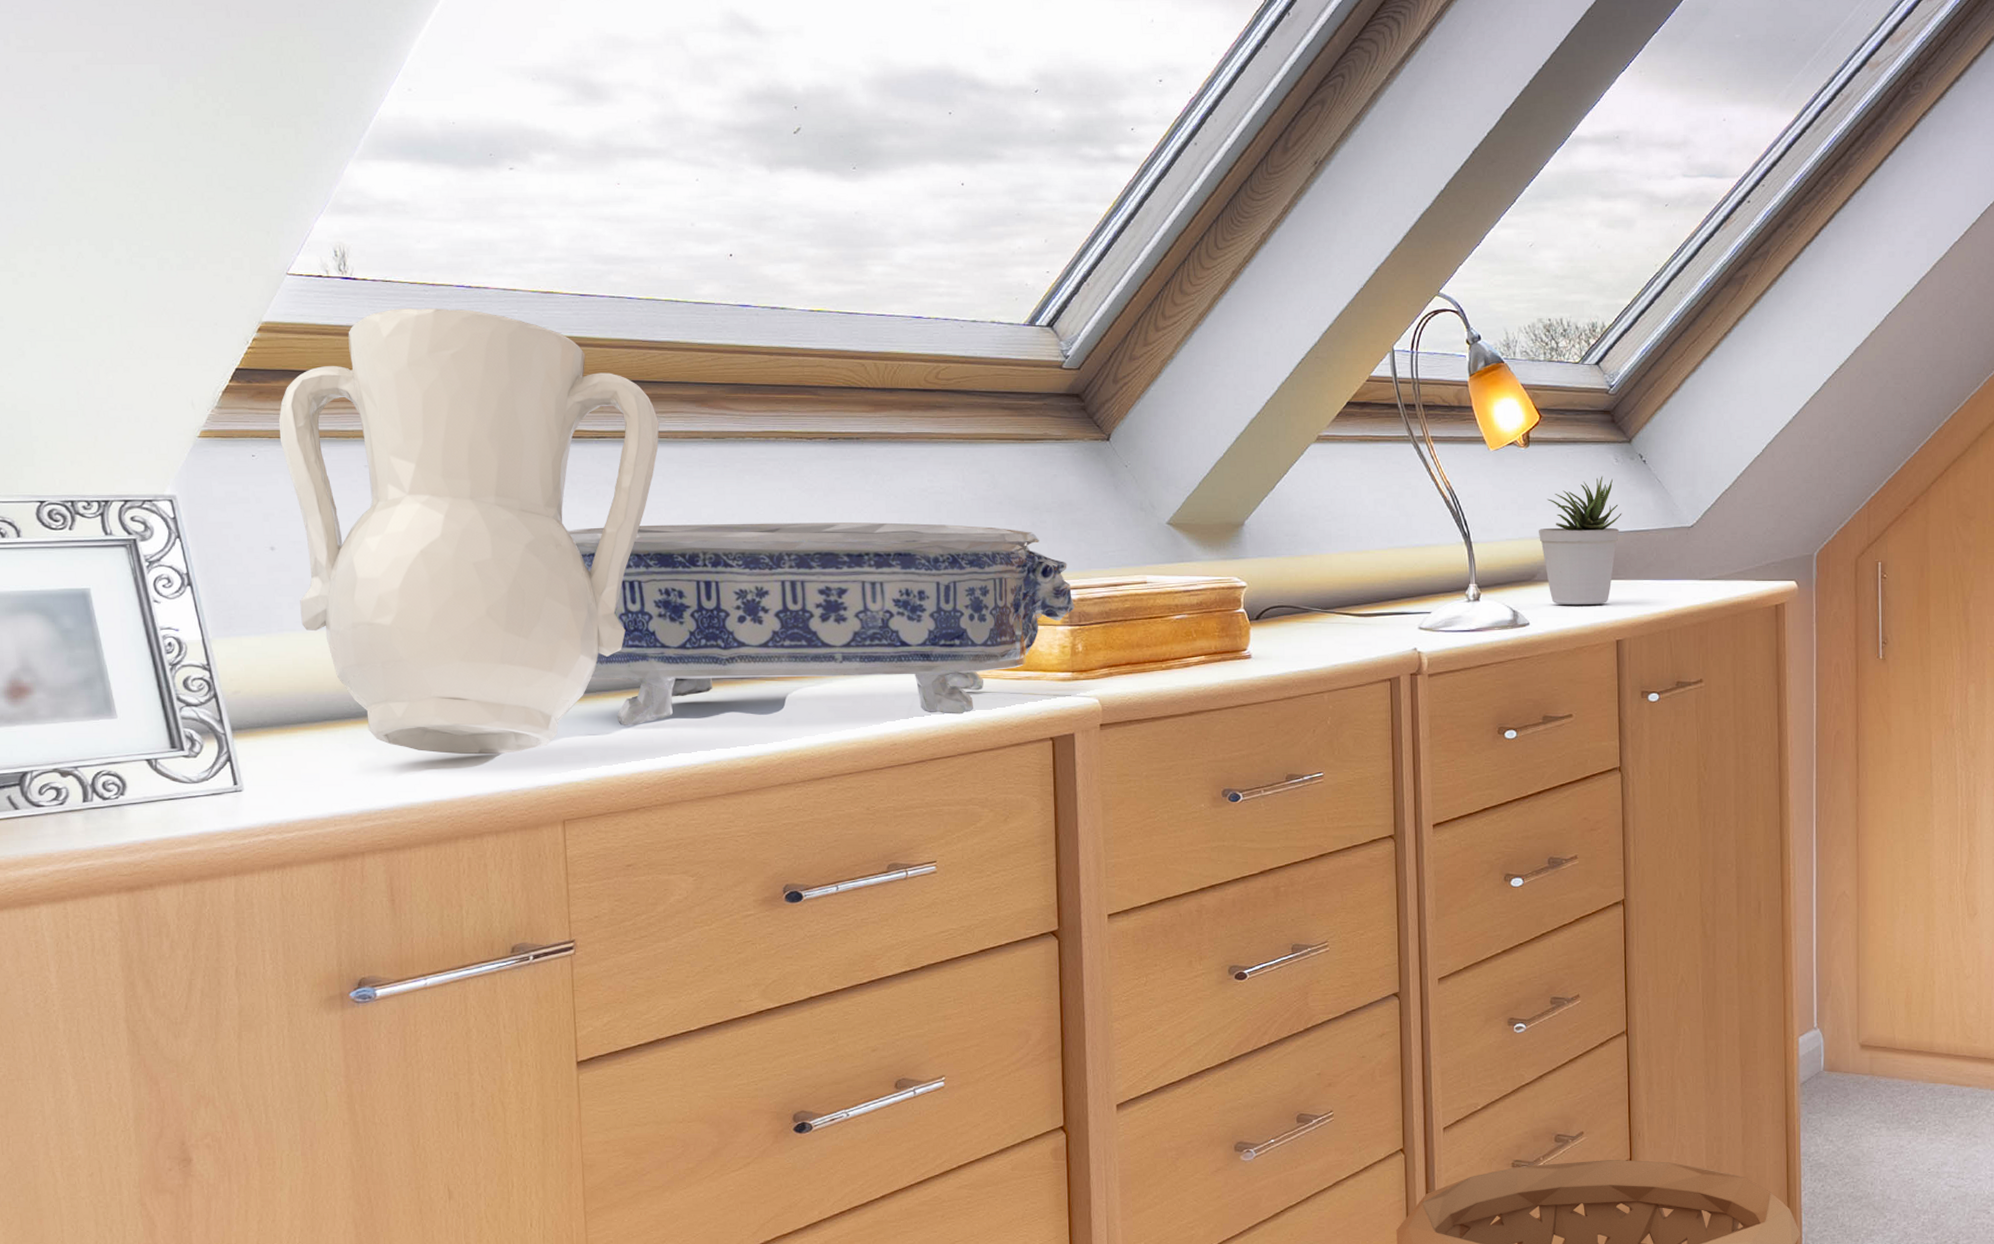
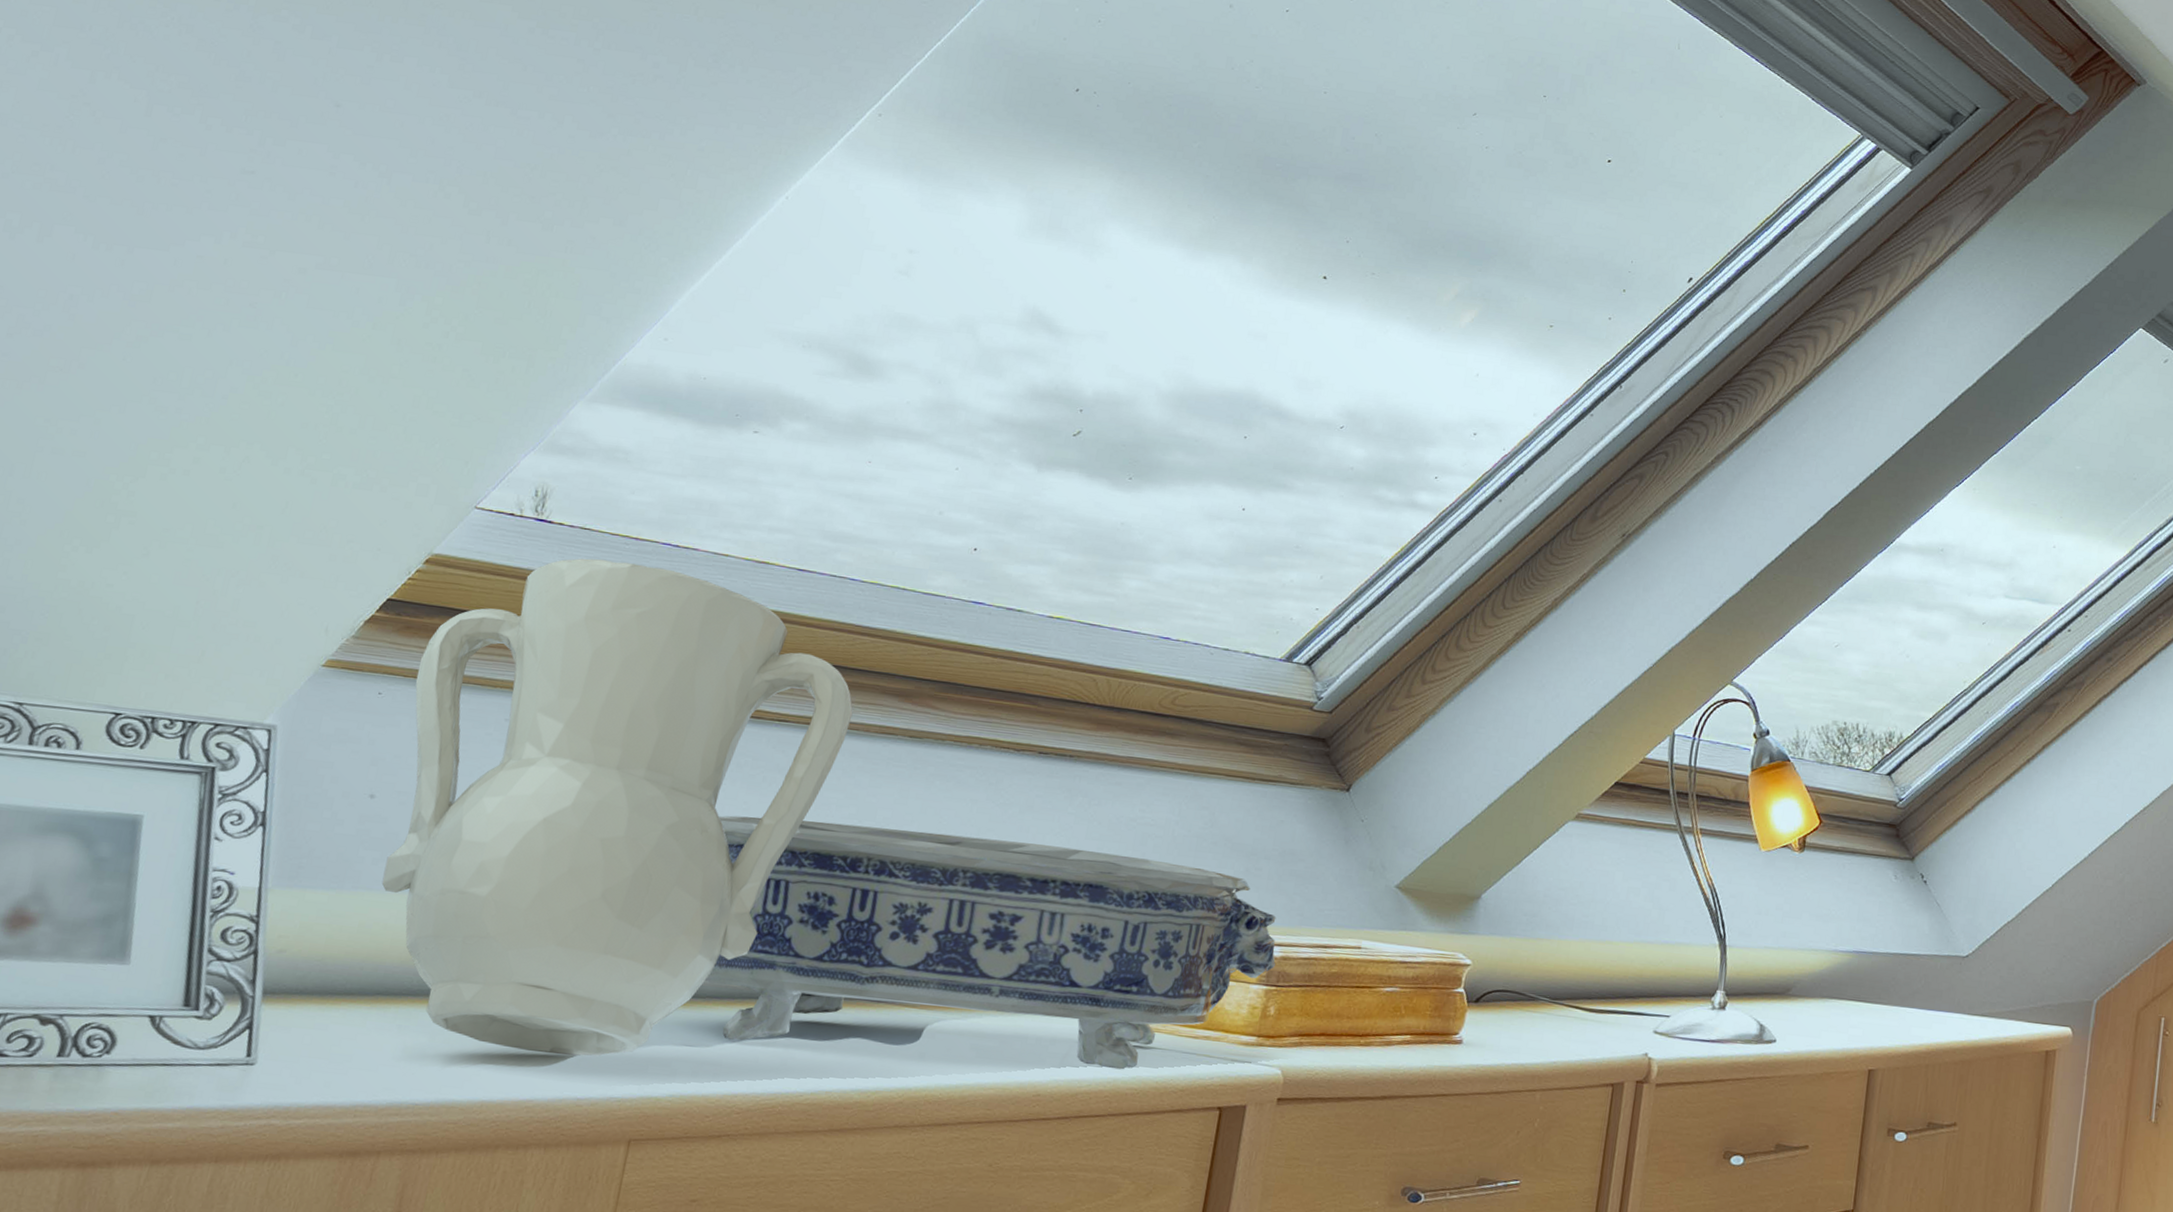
potted plant: present [1539,476,1622,606] -> none [1800,892,1894,1029]

